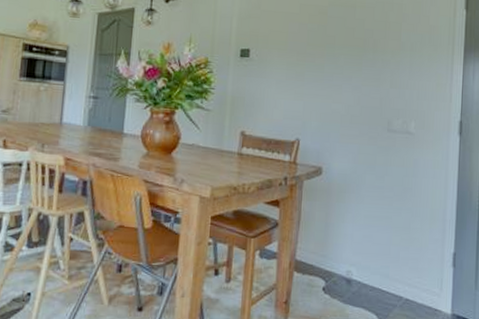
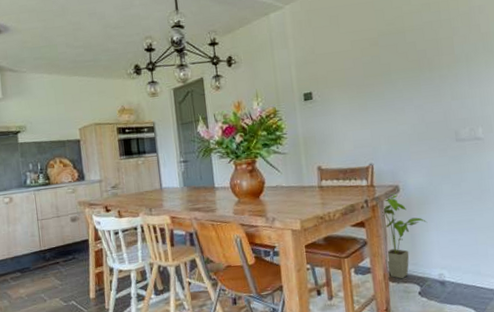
house plant: none [294,175,345,271] -> present [382,193,428,279]

